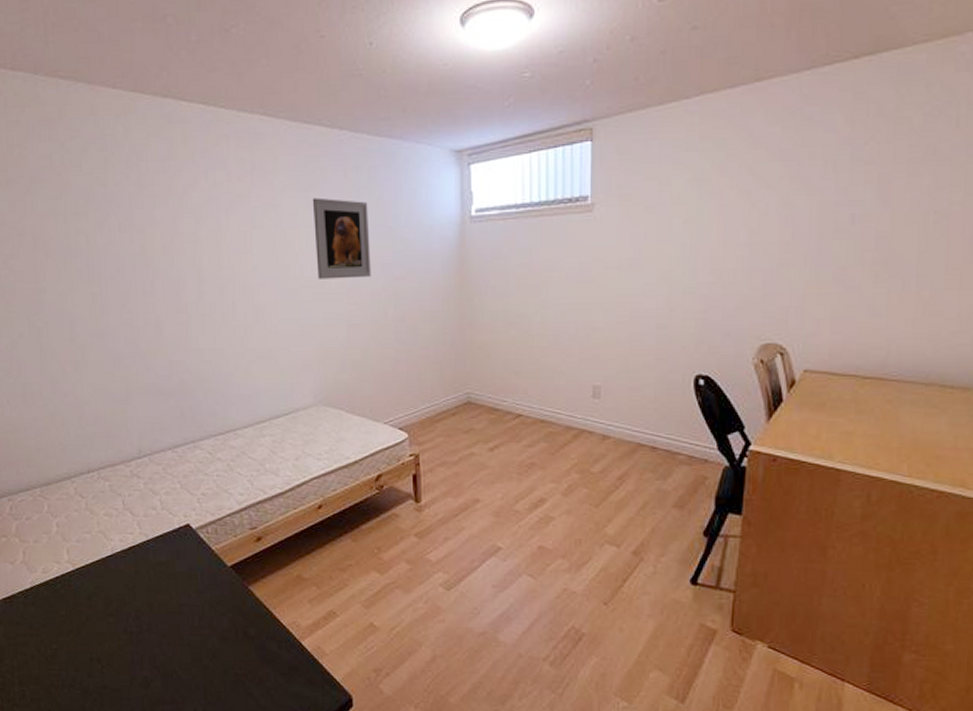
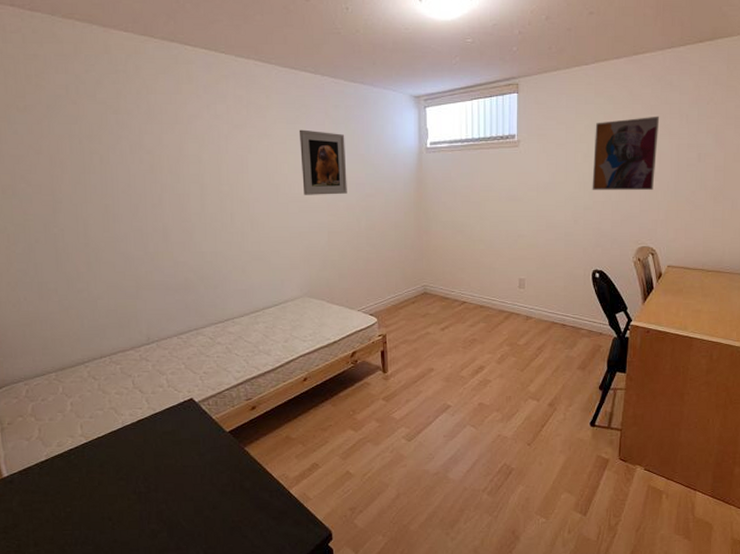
wall art: none [694,163,794,267] -> present [592,116,660,191]

